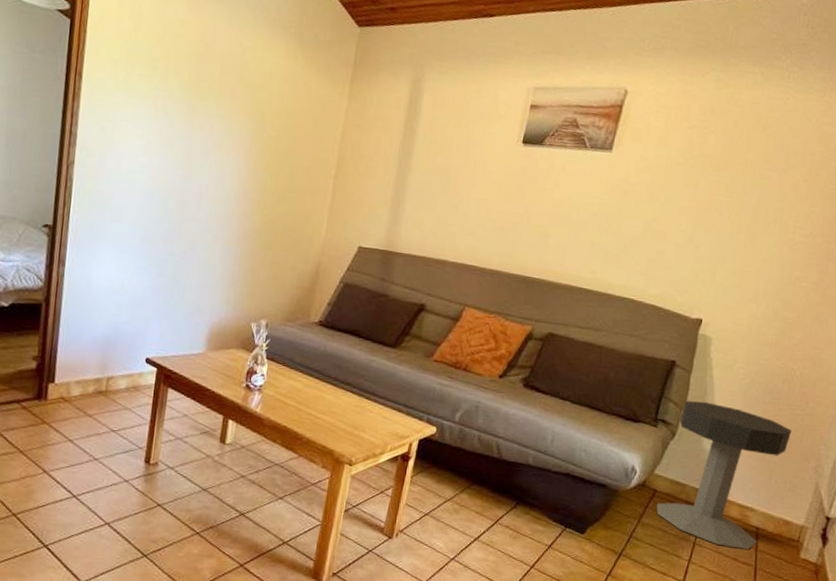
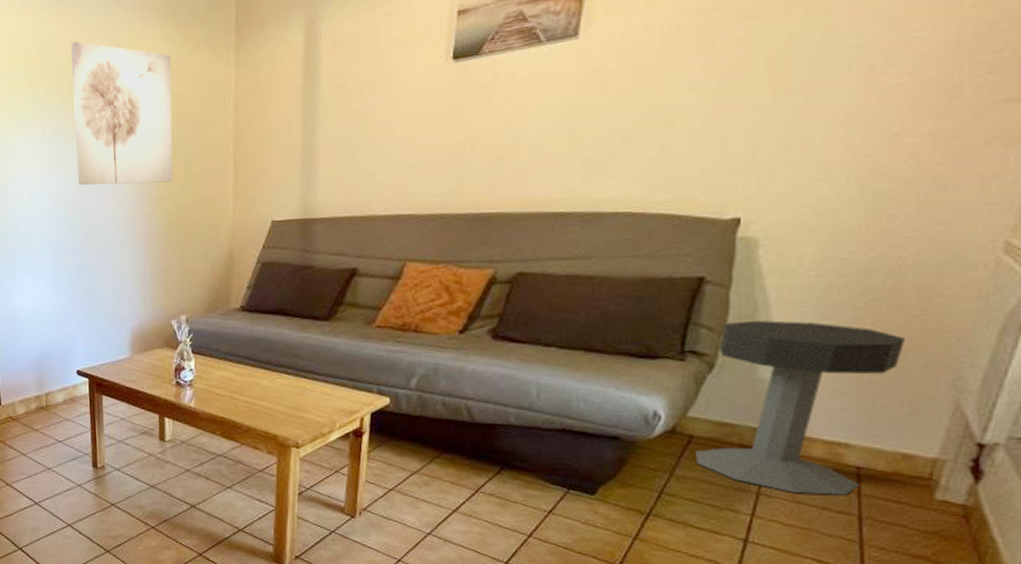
wall art: none [181,32,292,189] -> present [71,41,173,186]

